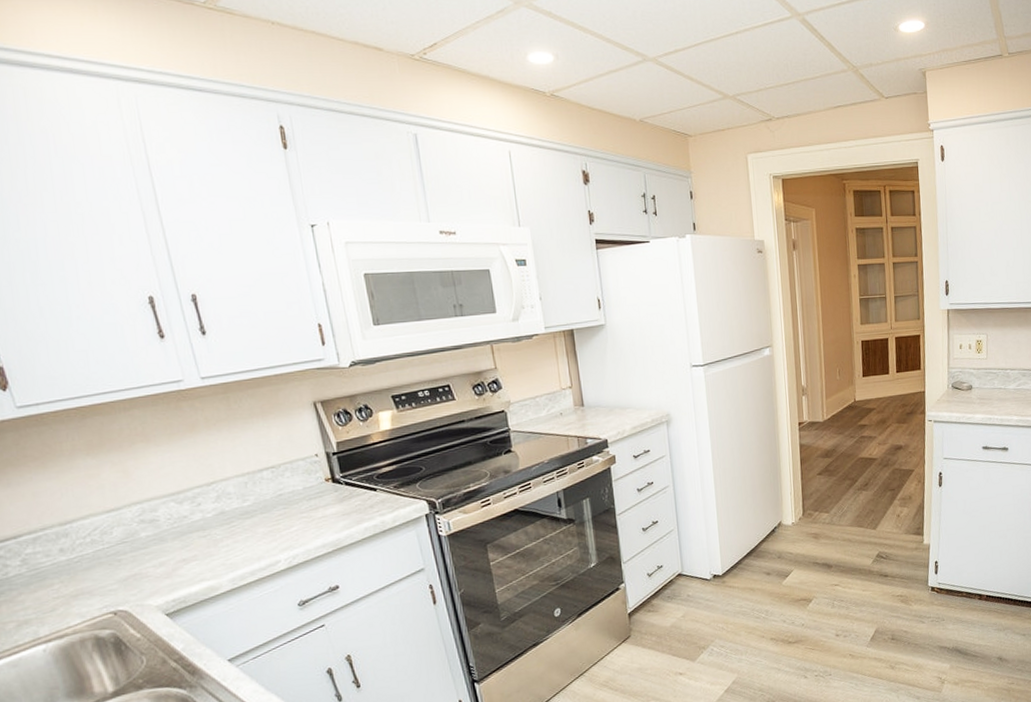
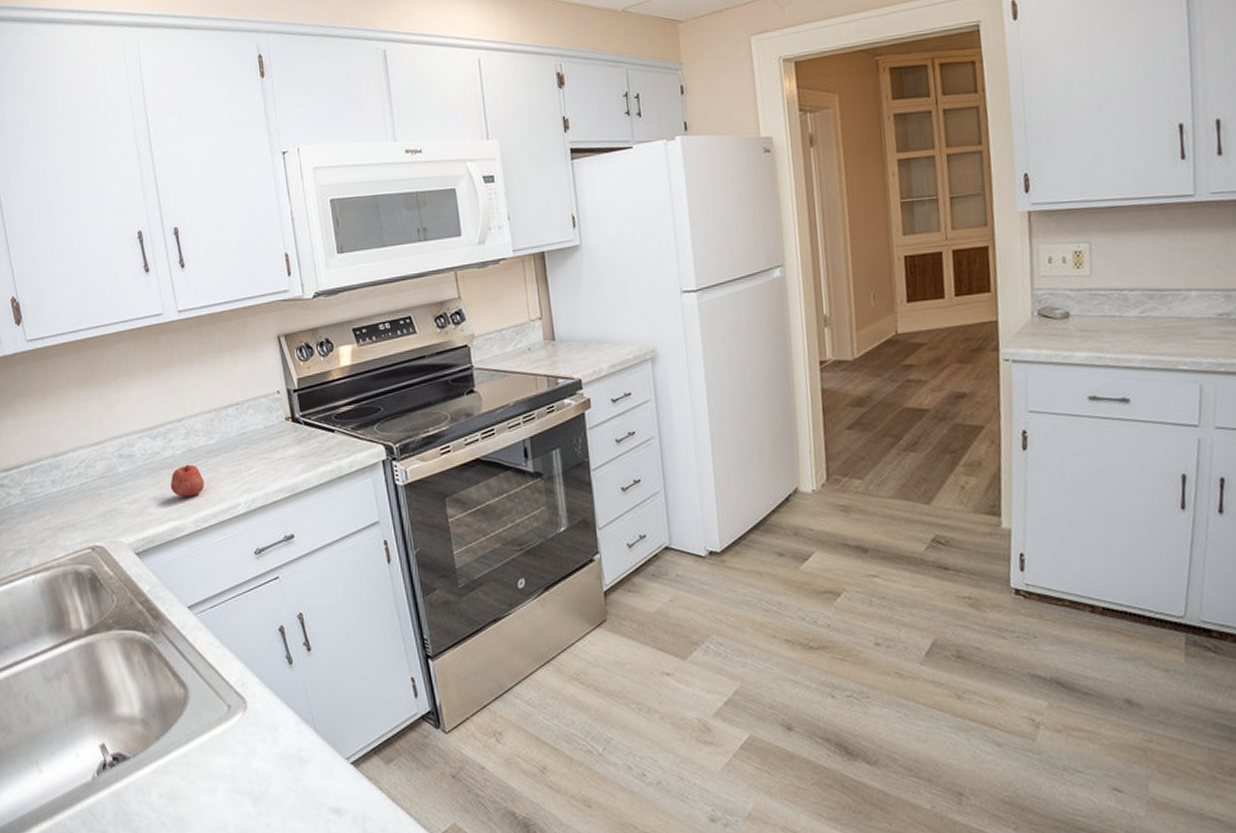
apple: none [201,526,241,558] -> present [170,464,205,497]

